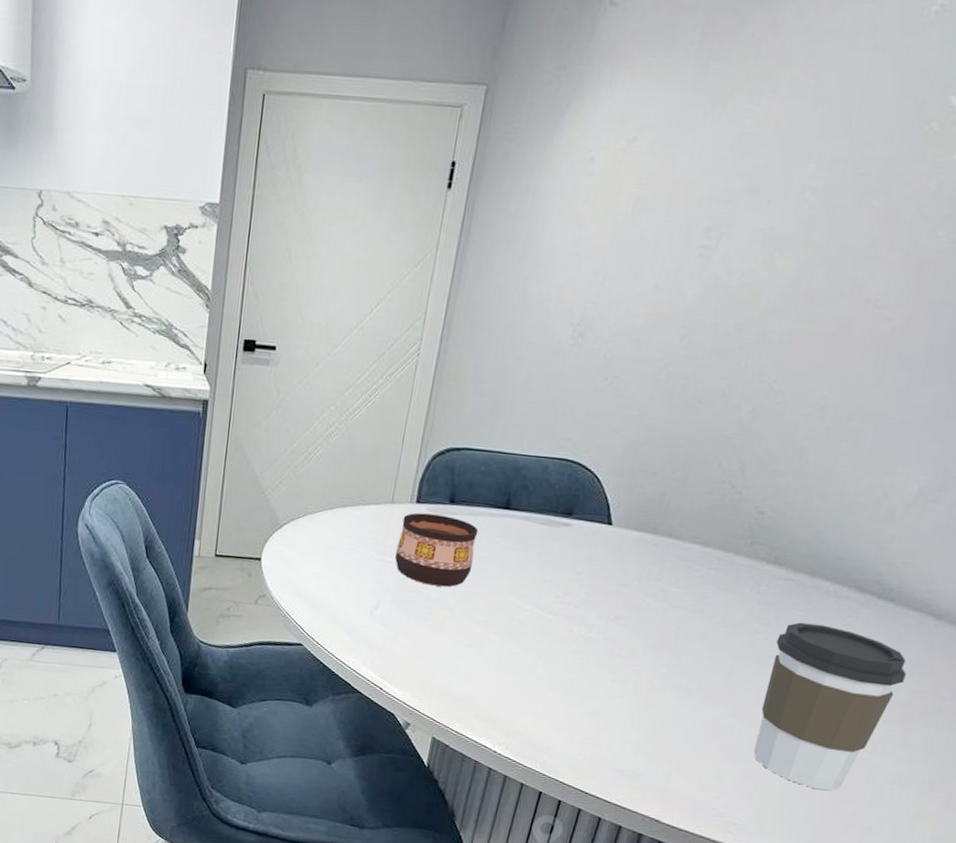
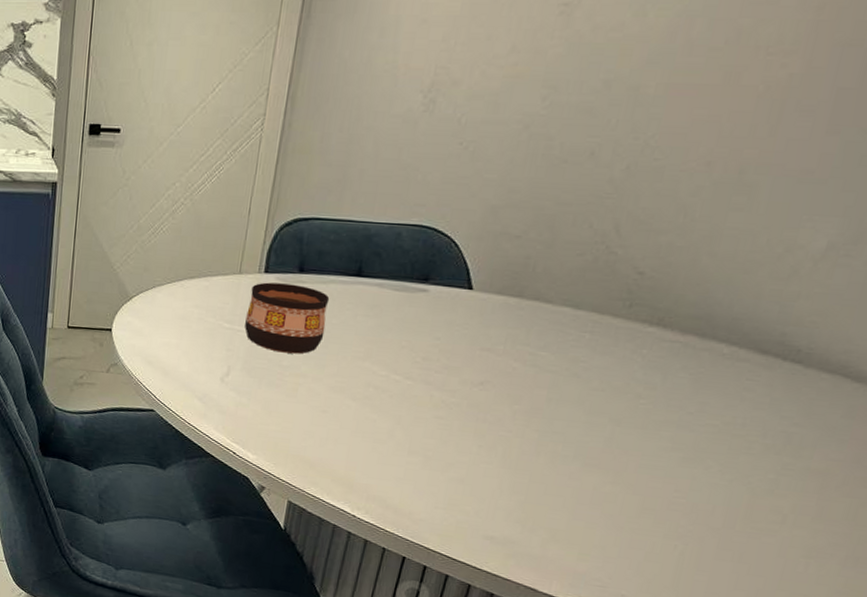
coffee cup: present [753,622,906,790] -> none [641,386,821,563]

